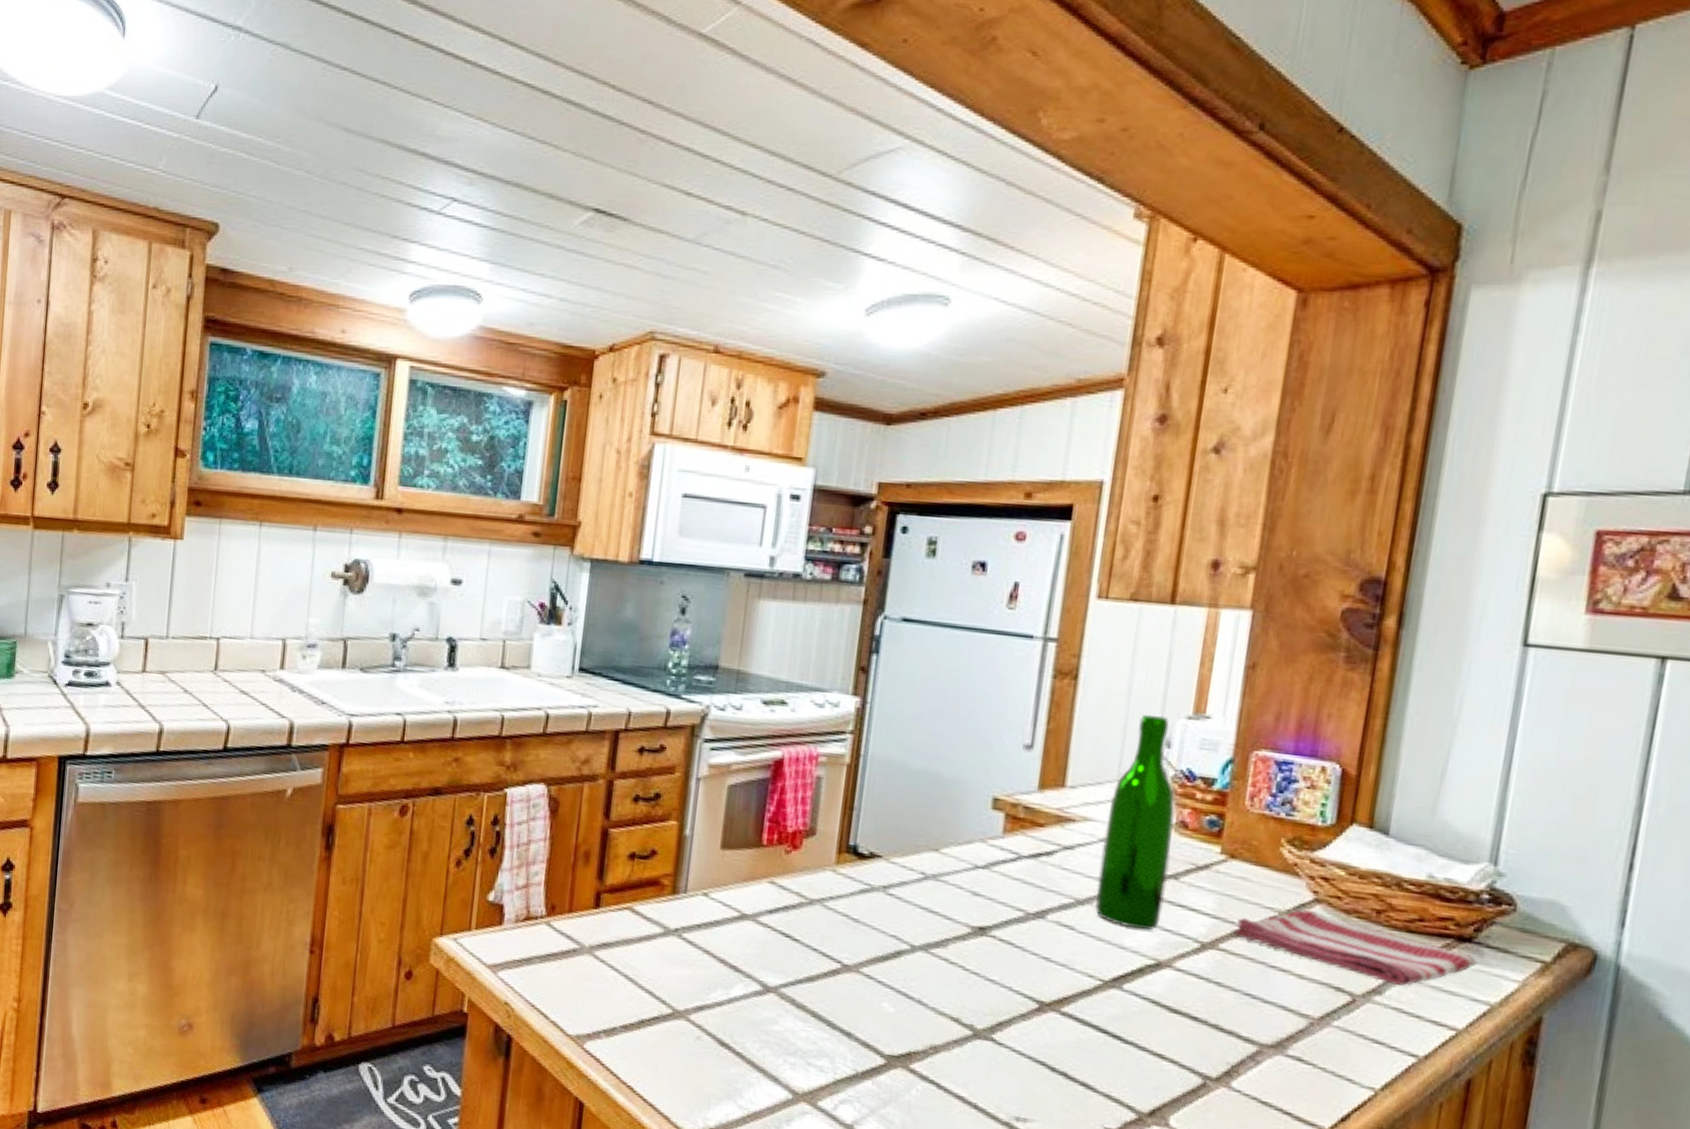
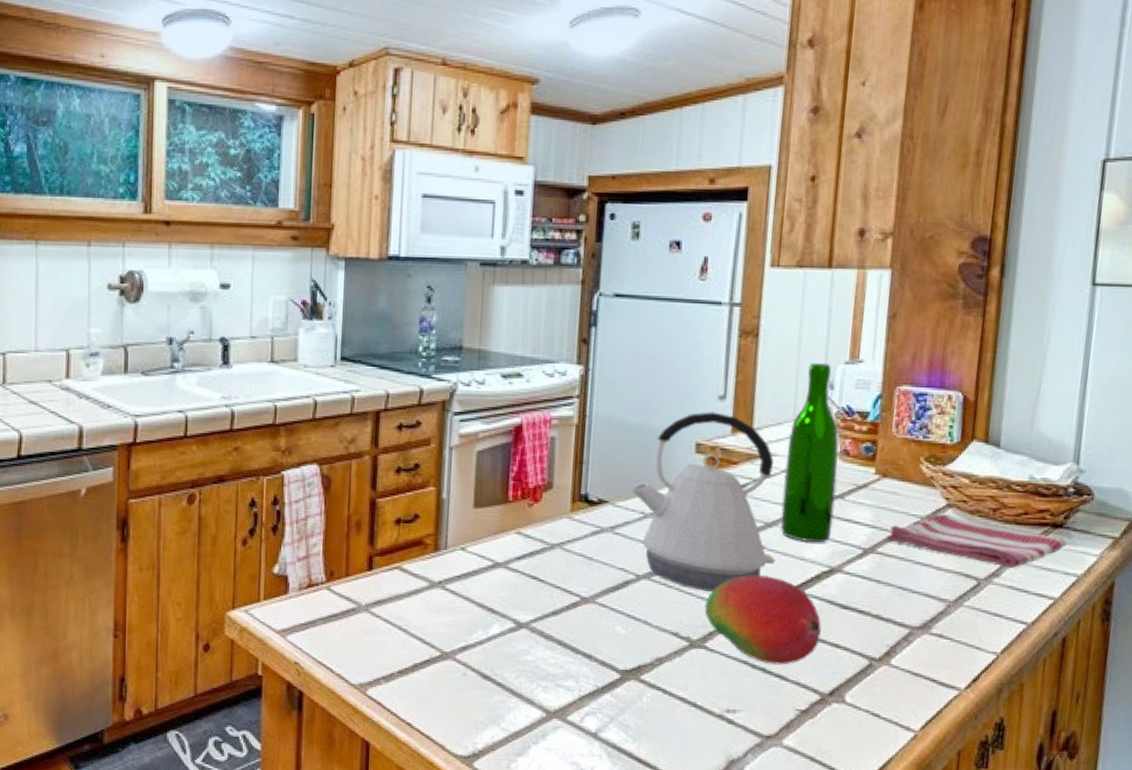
kettle: none [909,762,1091,975] -> present [630,412,776,592]
fruit: none [993,959,1143,1072] -> present [704,575,822,665]

